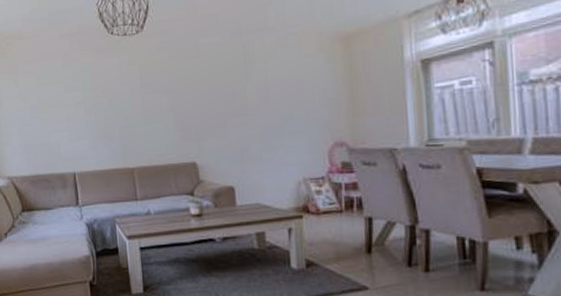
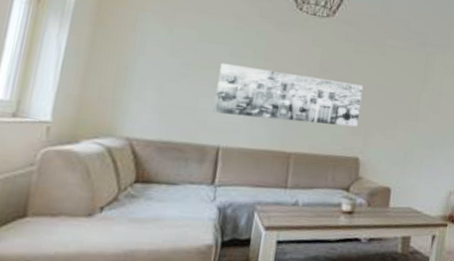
wall art: none [59,90,189,144] -> present [213,62,363,127]

